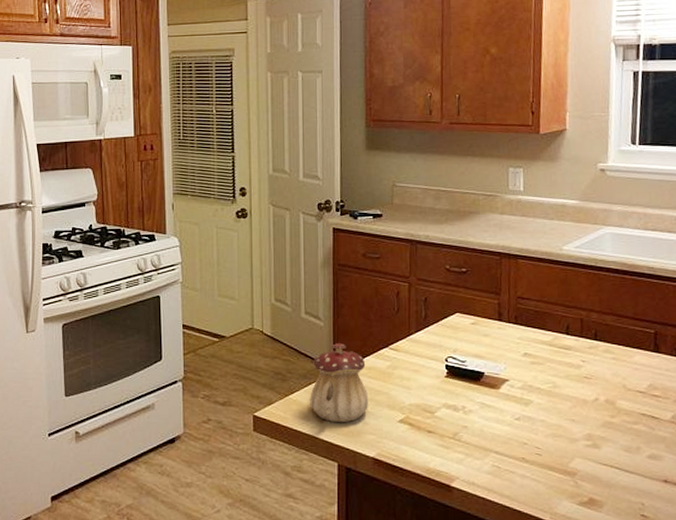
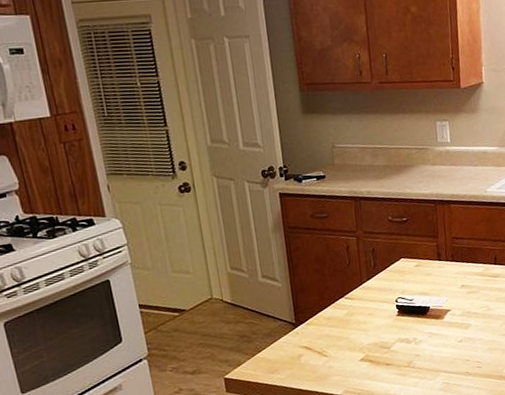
teapot: present [310,342,368,423] -> none [275,299,332,372]

